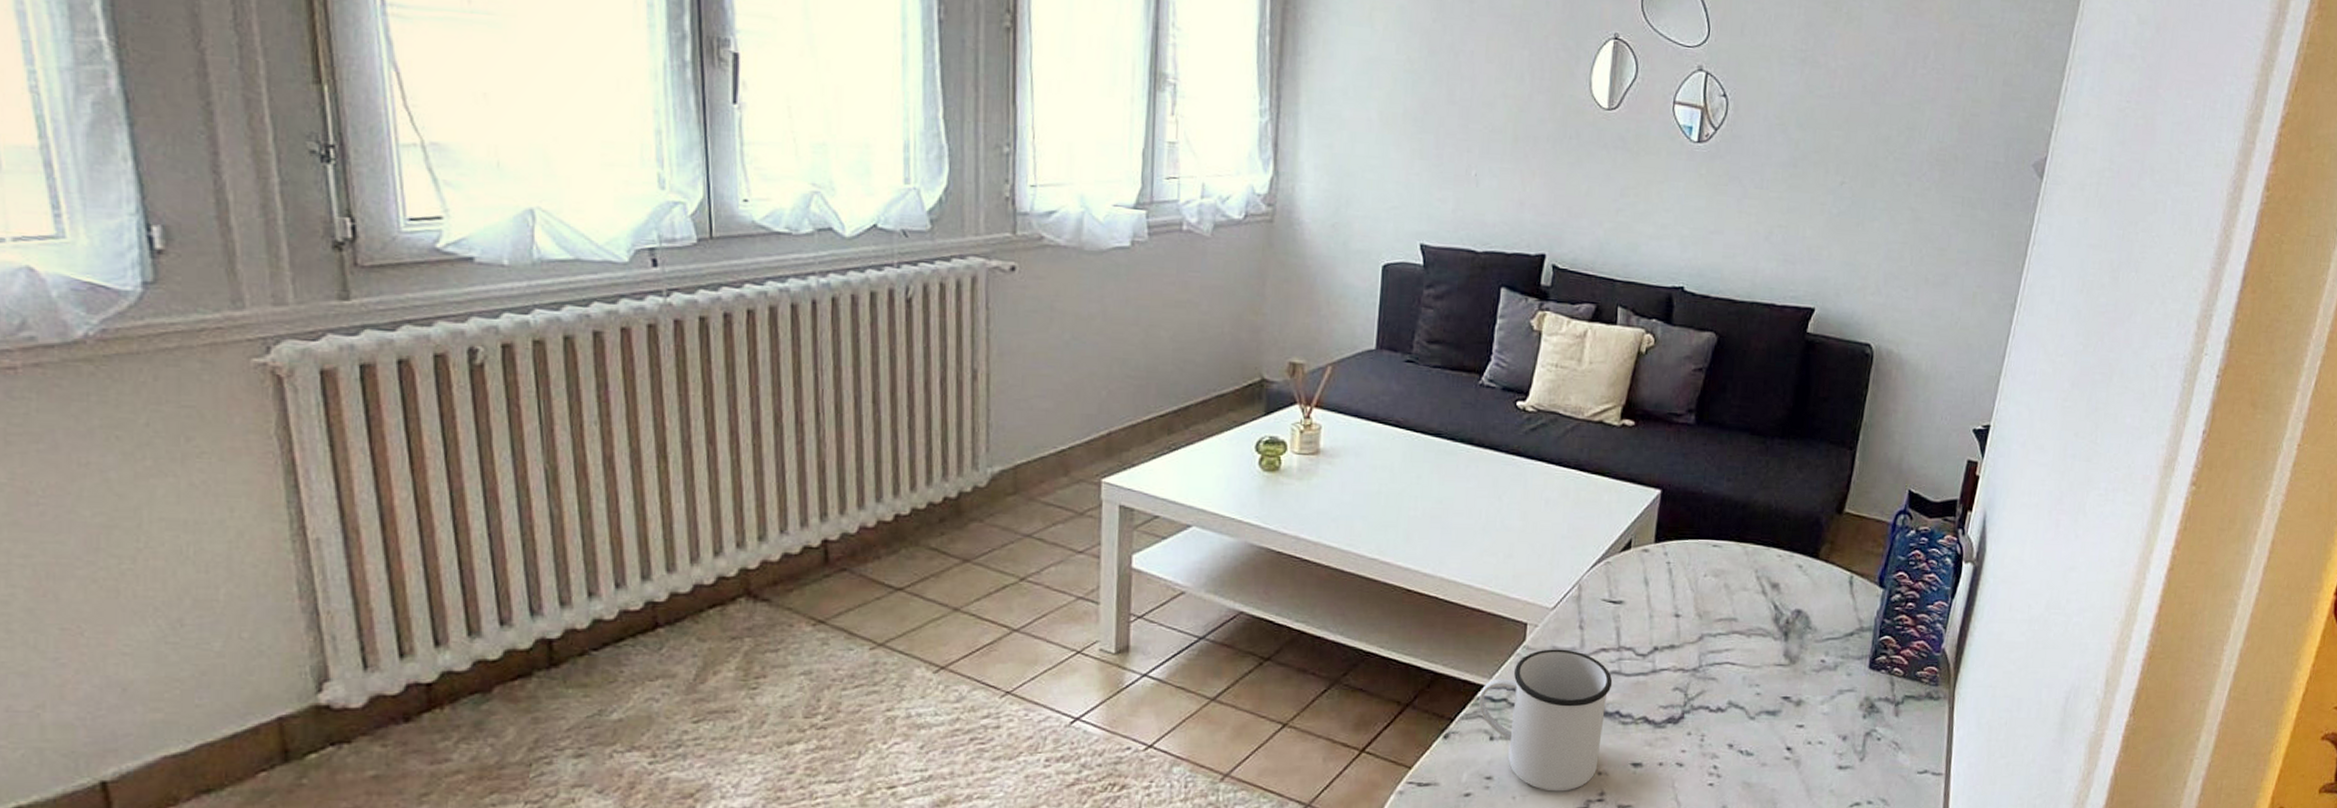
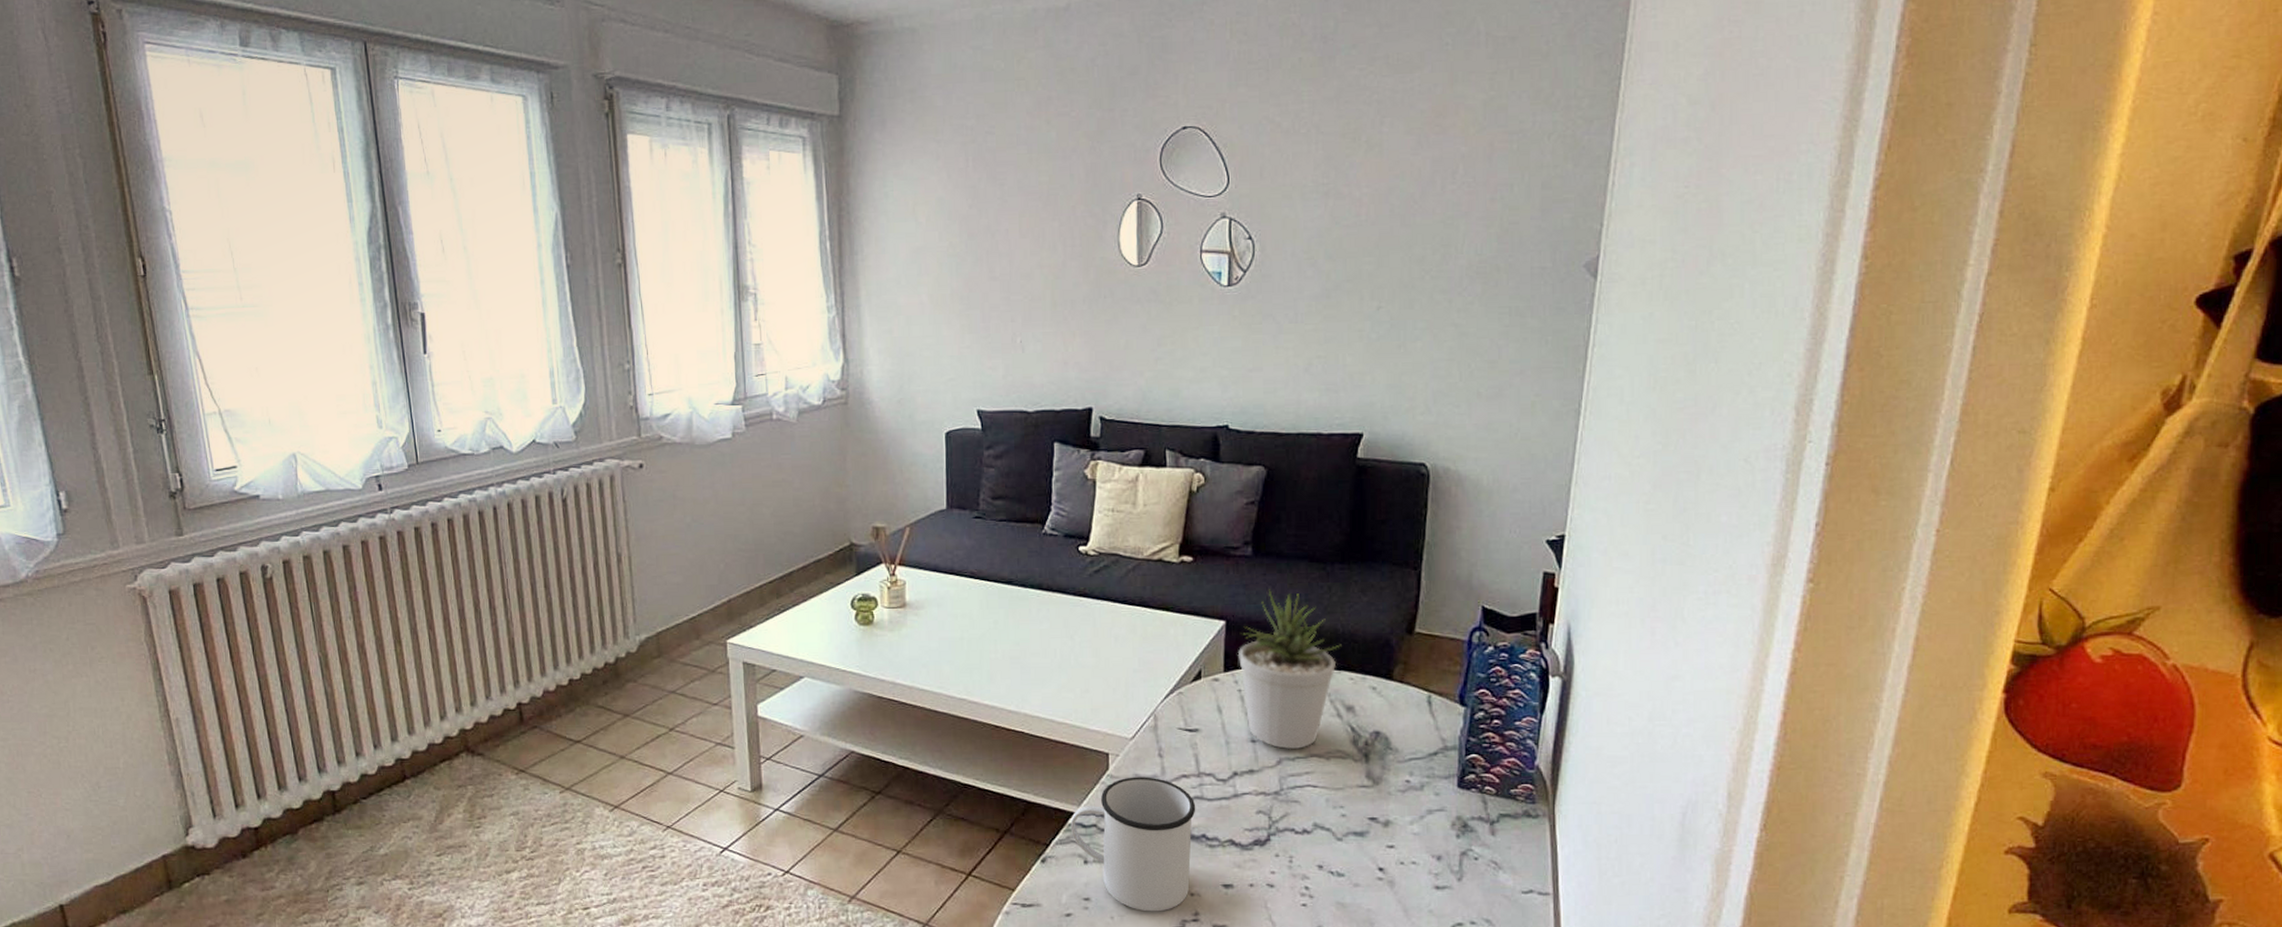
potted plant: none [1670,460,1774,626] -> present [1237,589,1342,750]

